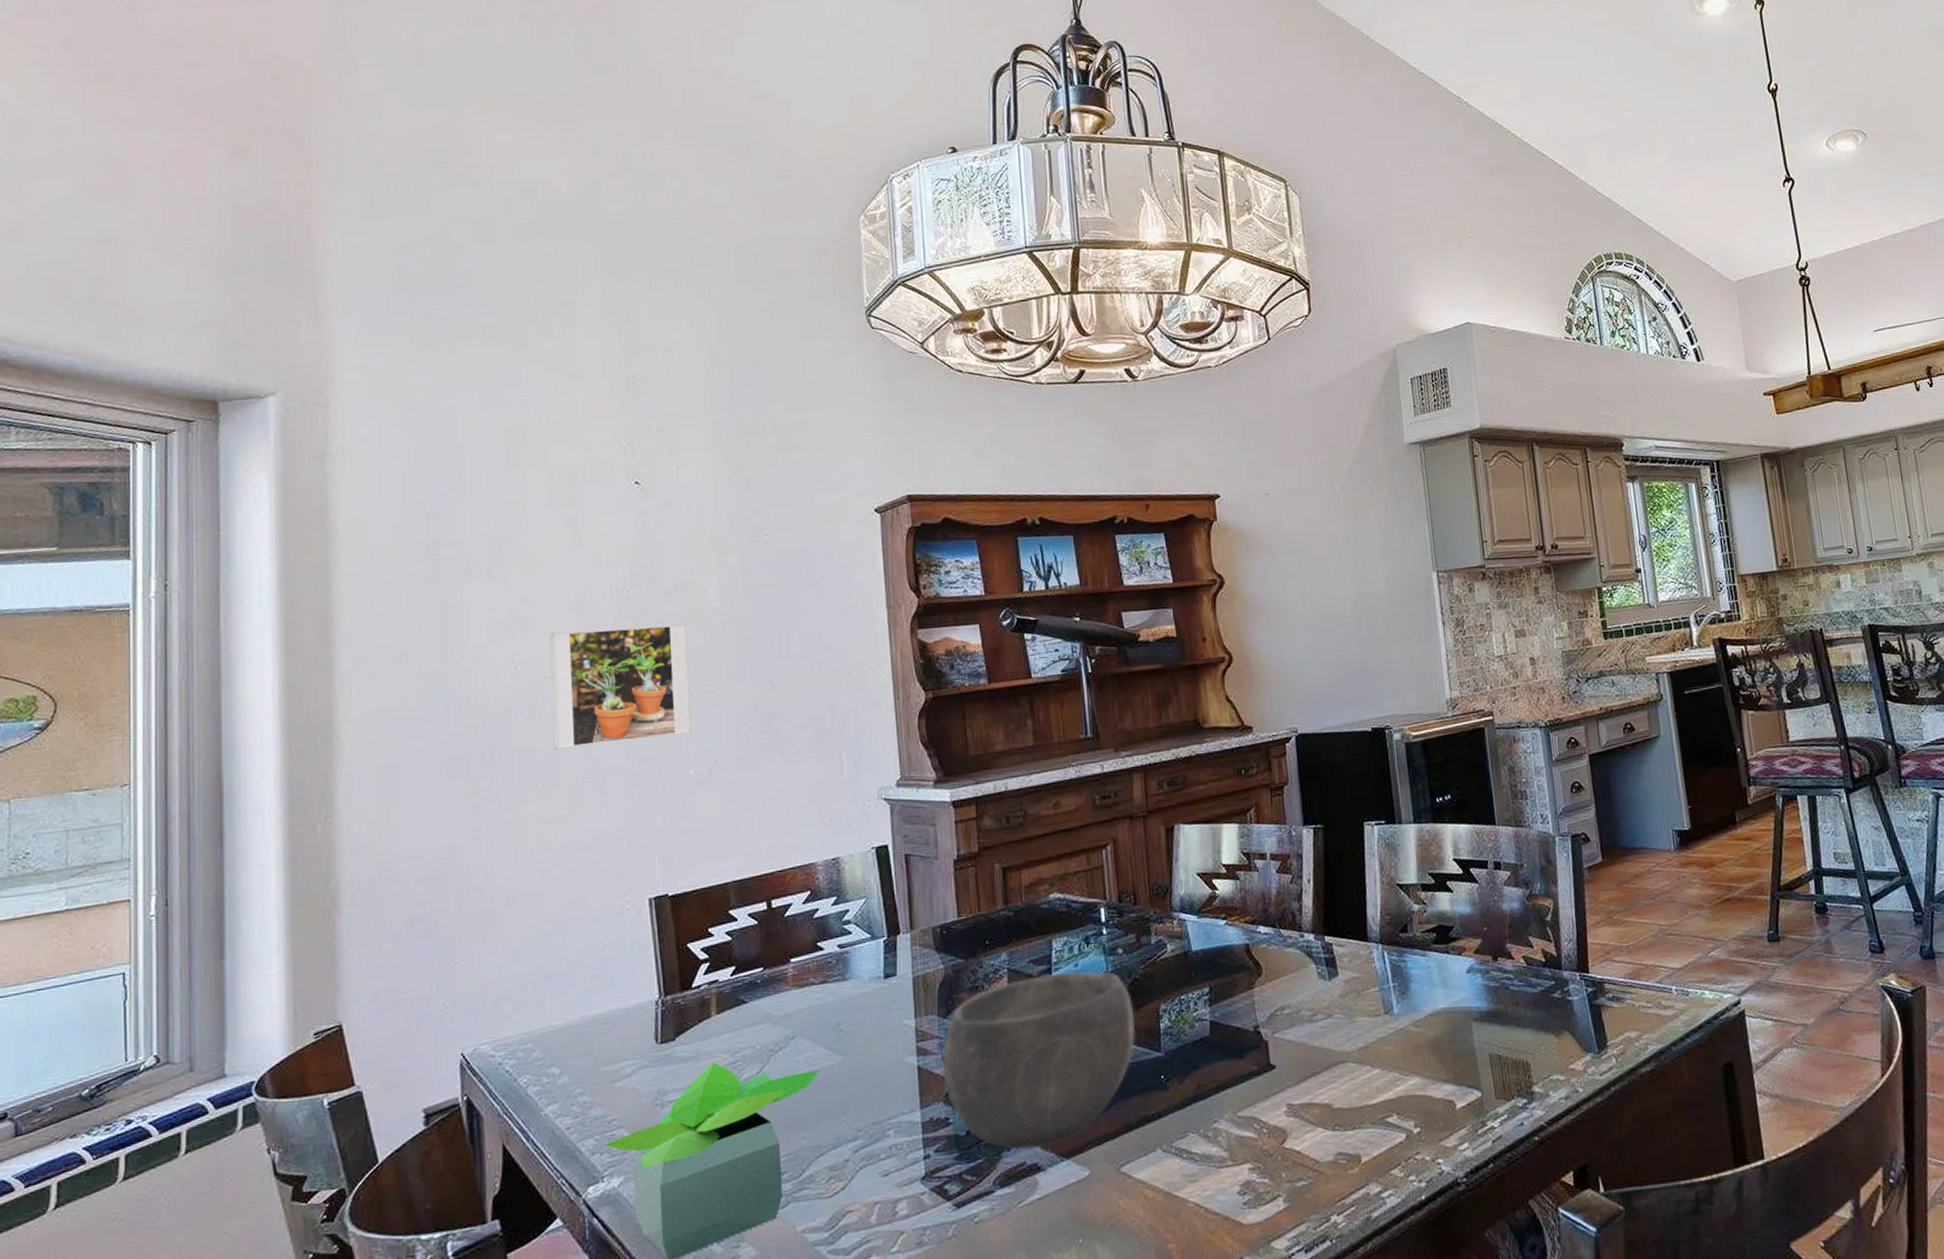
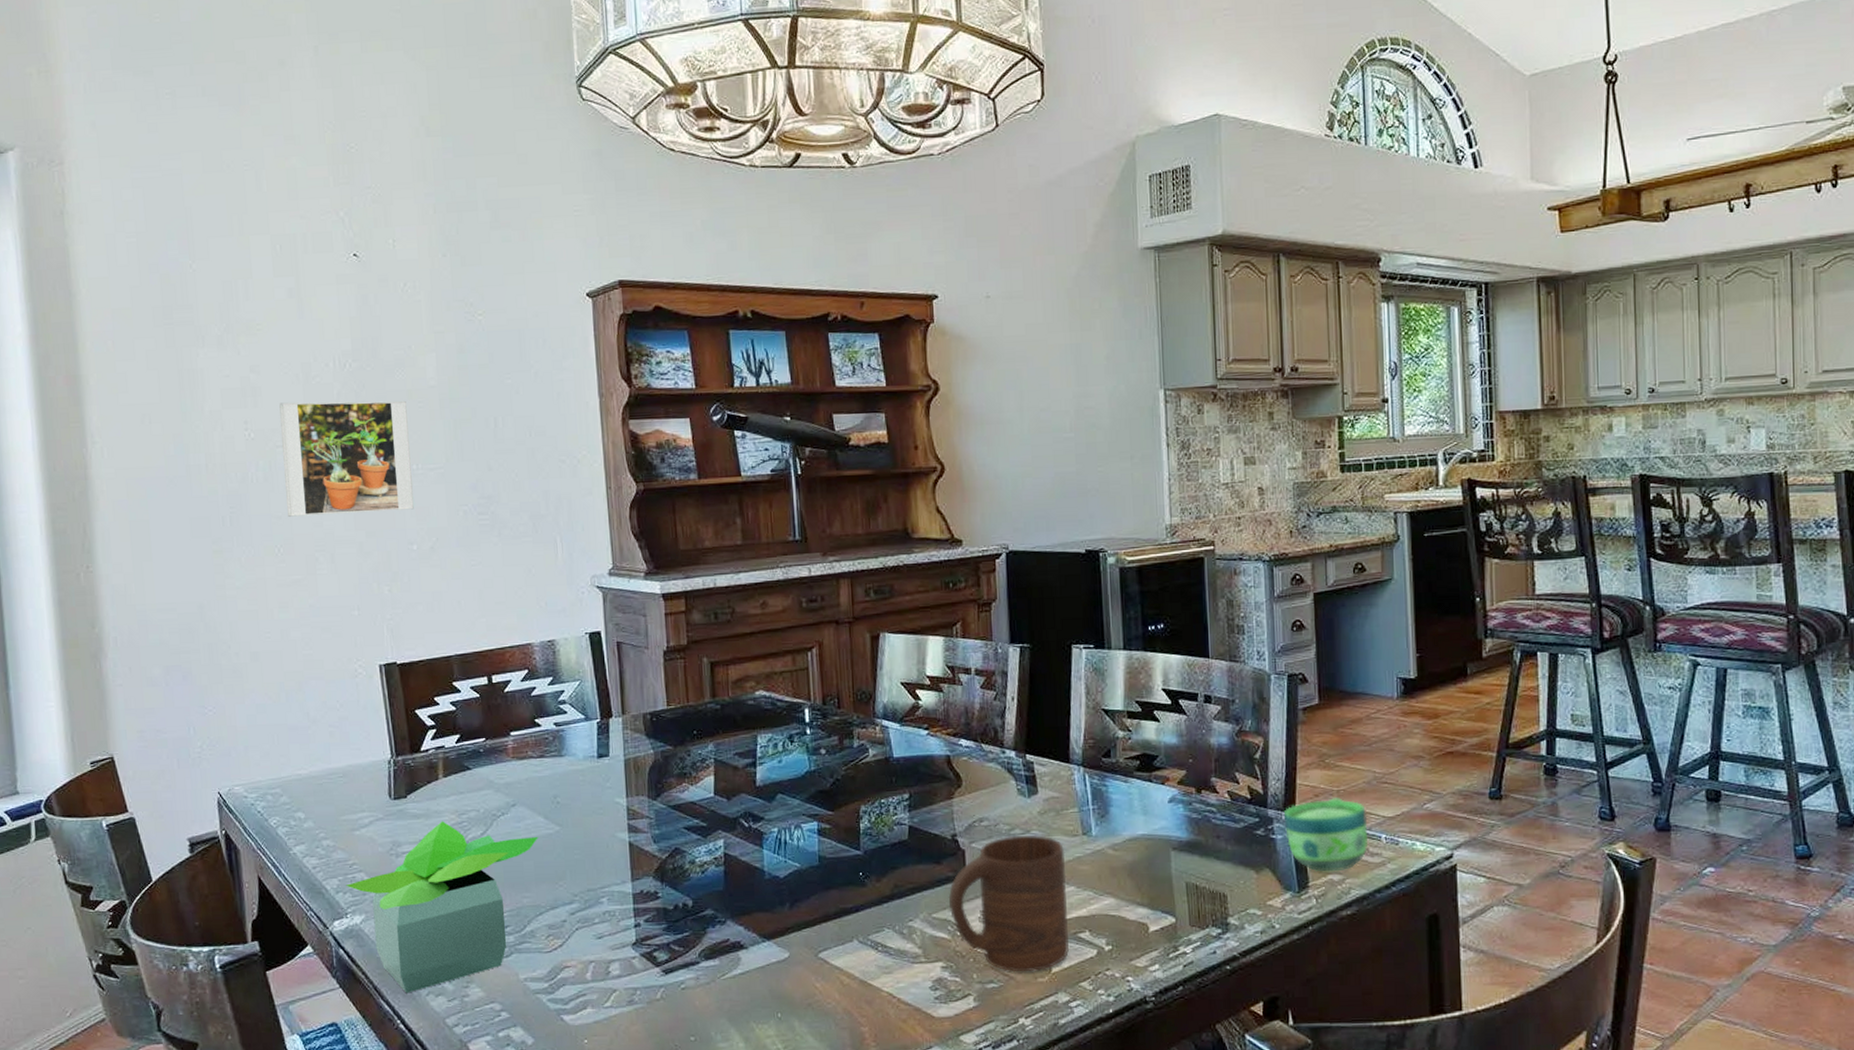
bowl: present [941,971,1136,1150] -> none [651,766,836,928]
cup: none [1253,1018,1379,1167] -> present [948,834,1070,973]
cup: none [1577,953,1660,1030] -> present [1283,798,1367,872]

